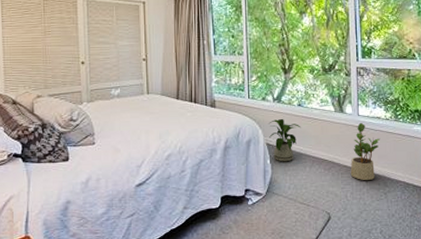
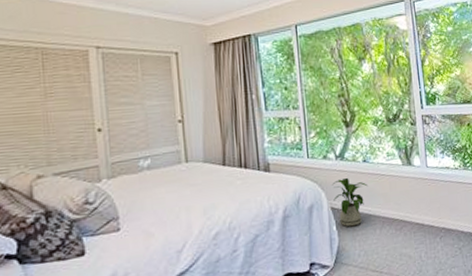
potted plant: present [350,123,381,180] -> none [422,175,451,238]

